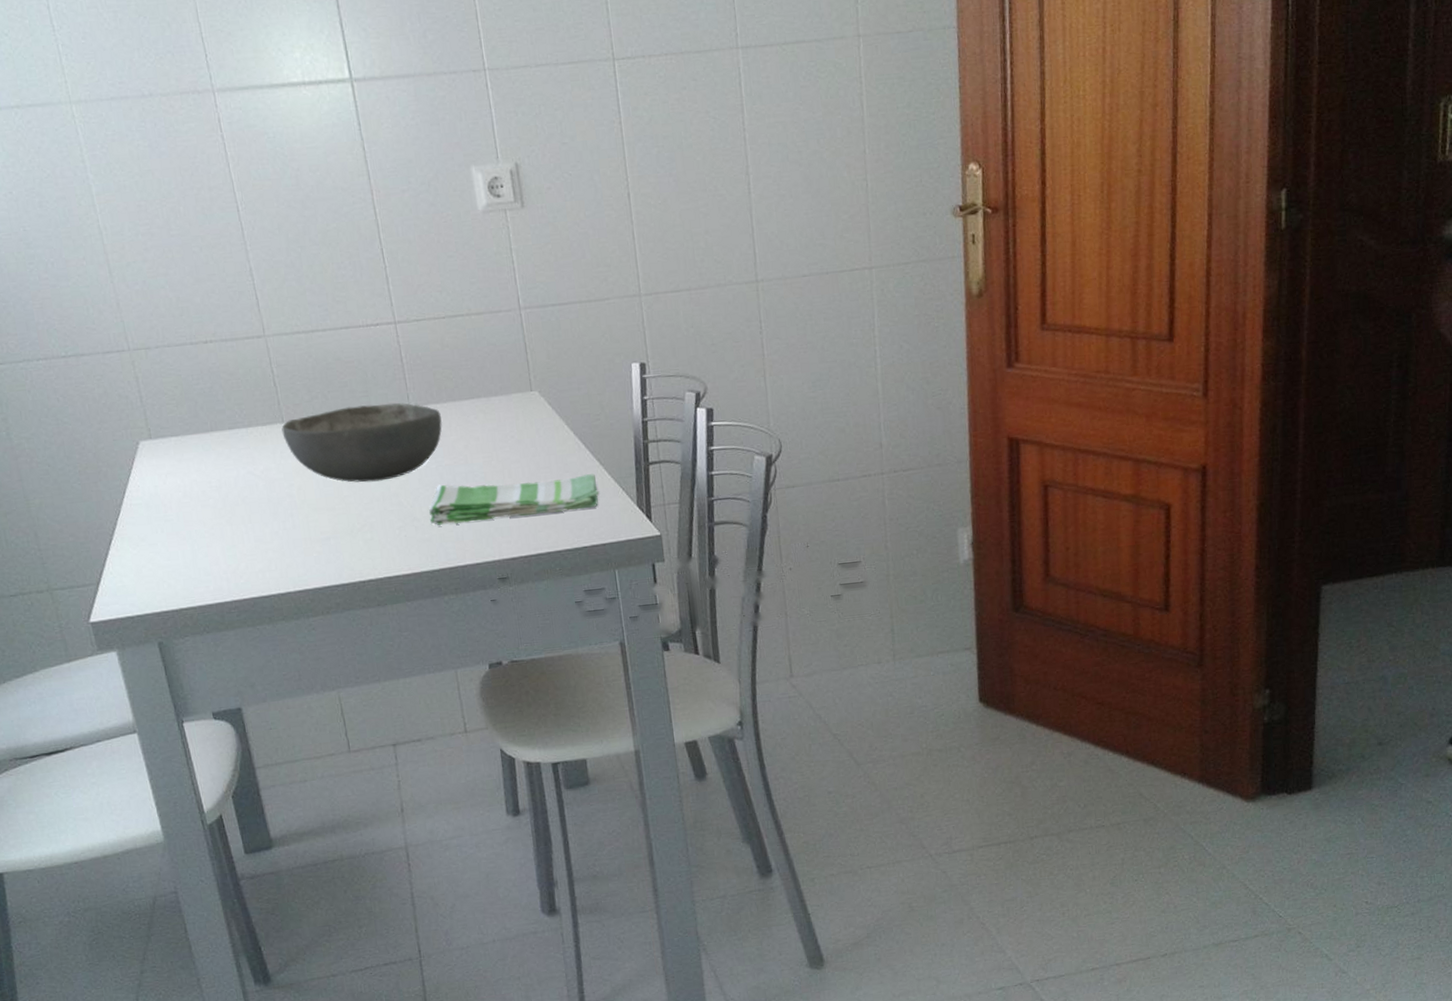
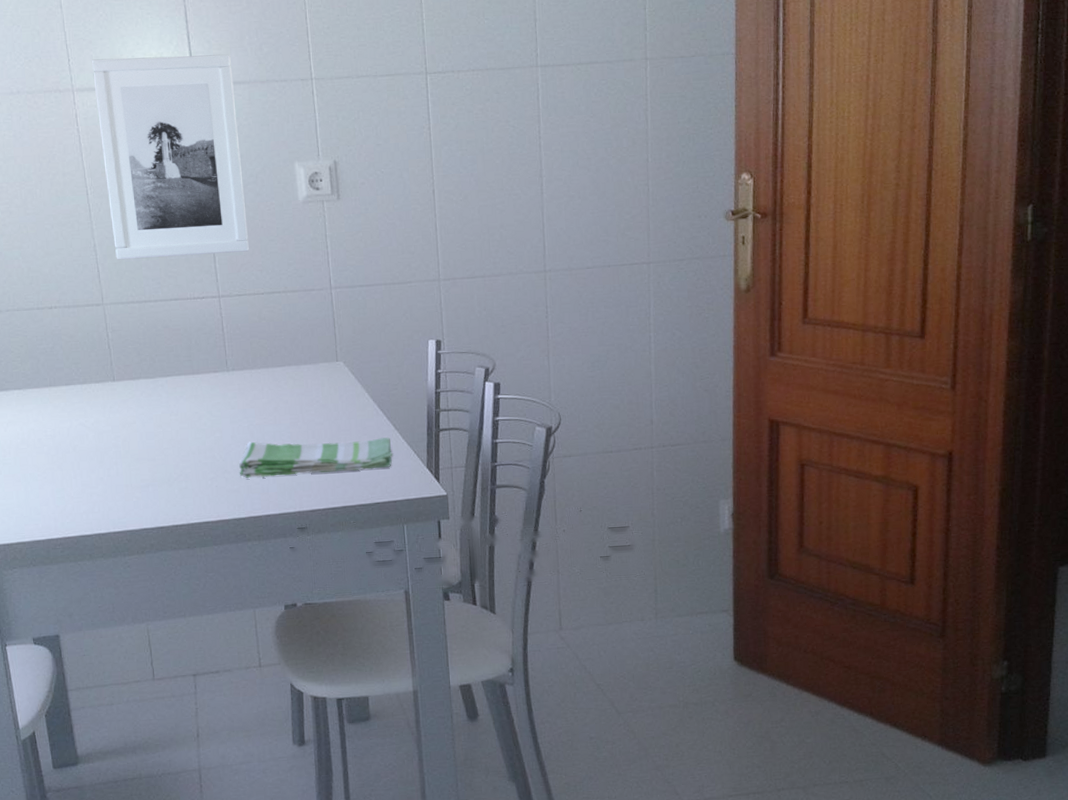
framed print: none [232,43,426,285] -> present [91,54,249,260]
bowl: present [281,402,442,483] -> none [112,367,255,437]

